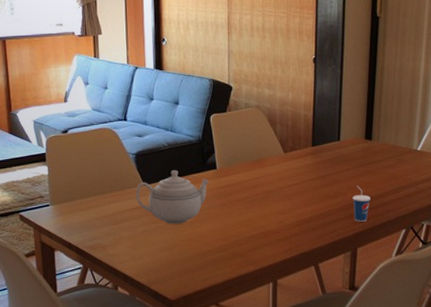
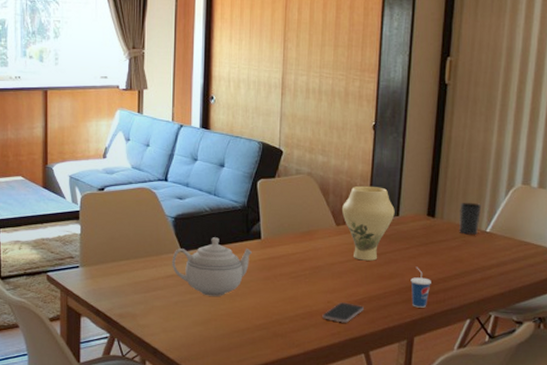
smartphone: none [275,222,312,240] -> present [322,302,364,323]
vase: none [289,114,336,183] -> present [342,185,395,261]
cup: none [392,124,413,154] -> present [459,202,482,235]

